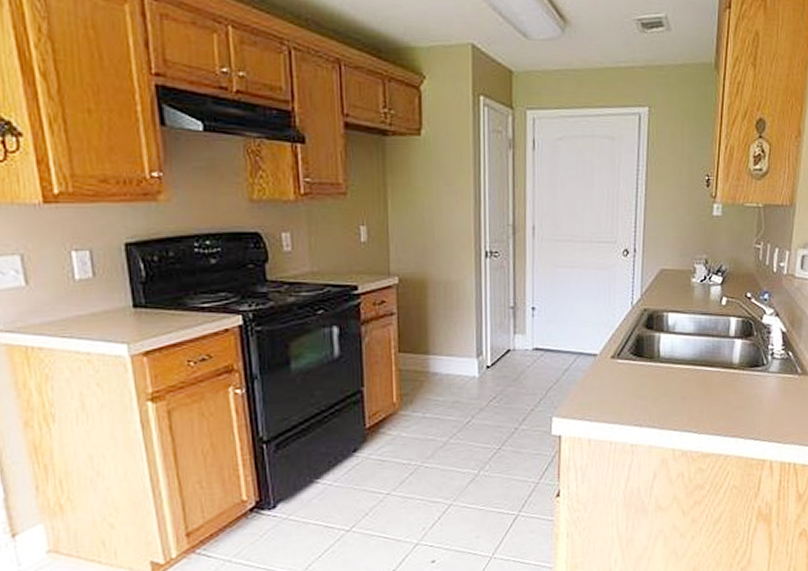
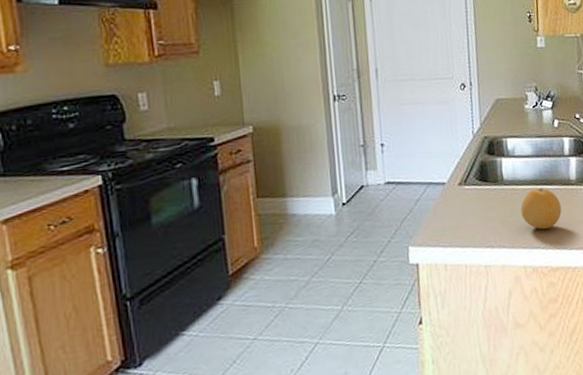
fruit: none [675,369,719,413] -> present [520,187,562,230]

